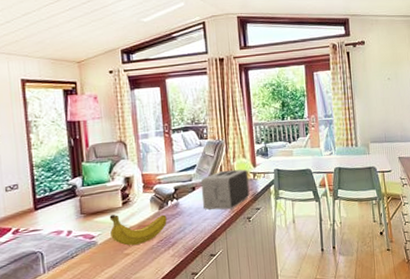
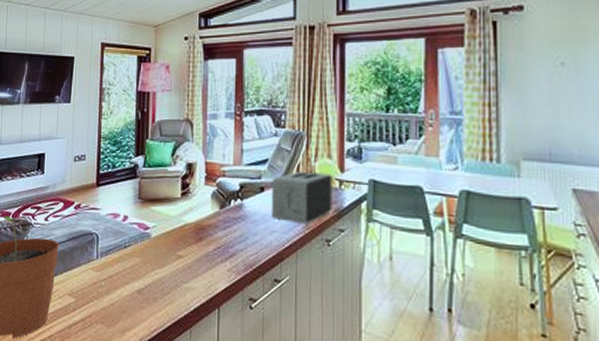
fruit: present [109,214,167,246] -> none [165,204,228,248]

